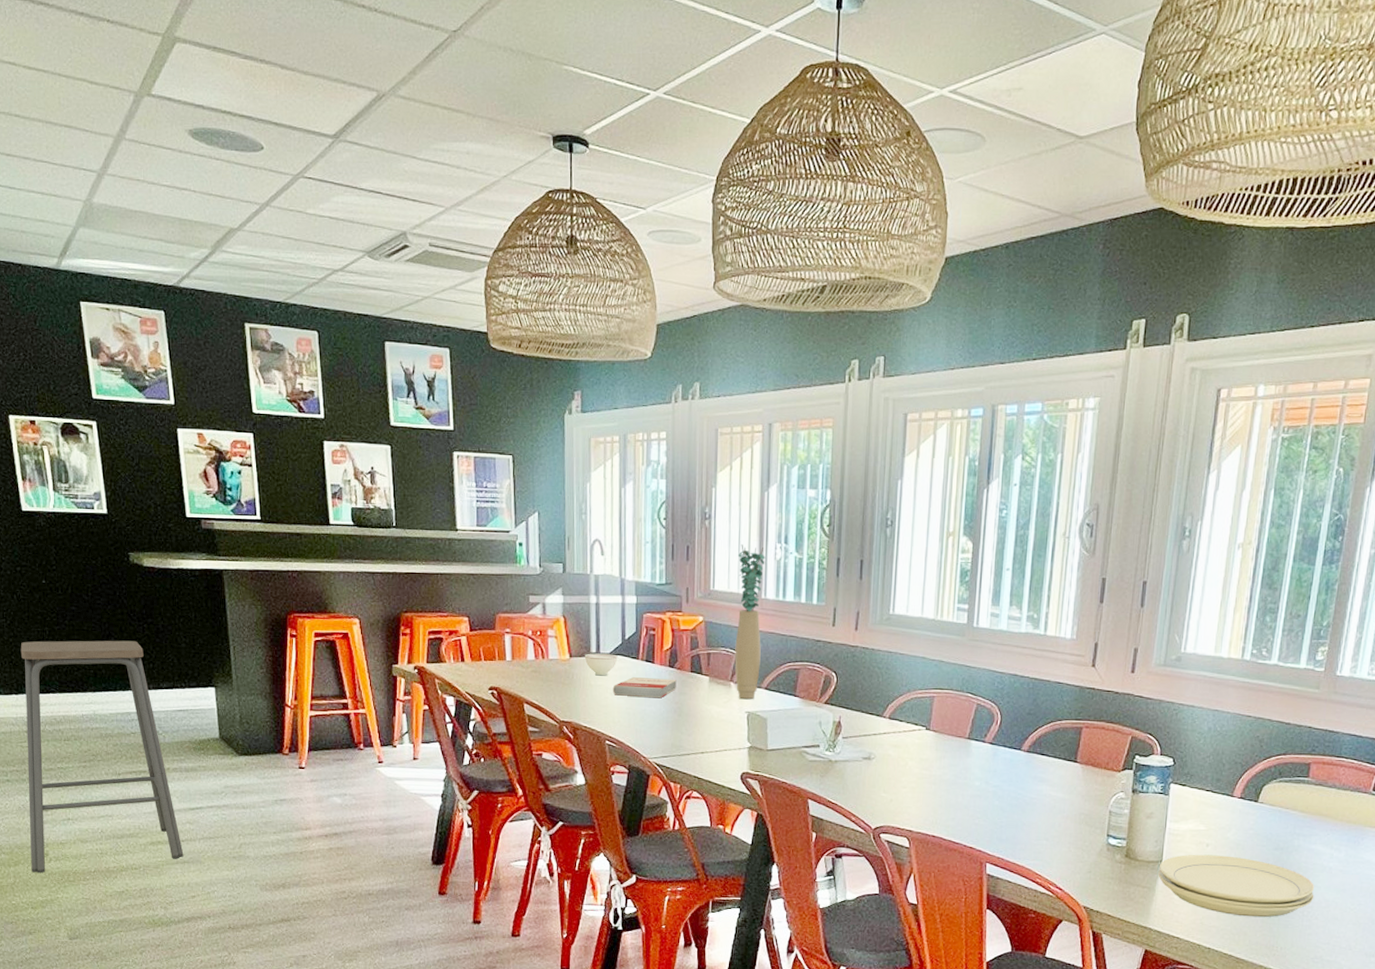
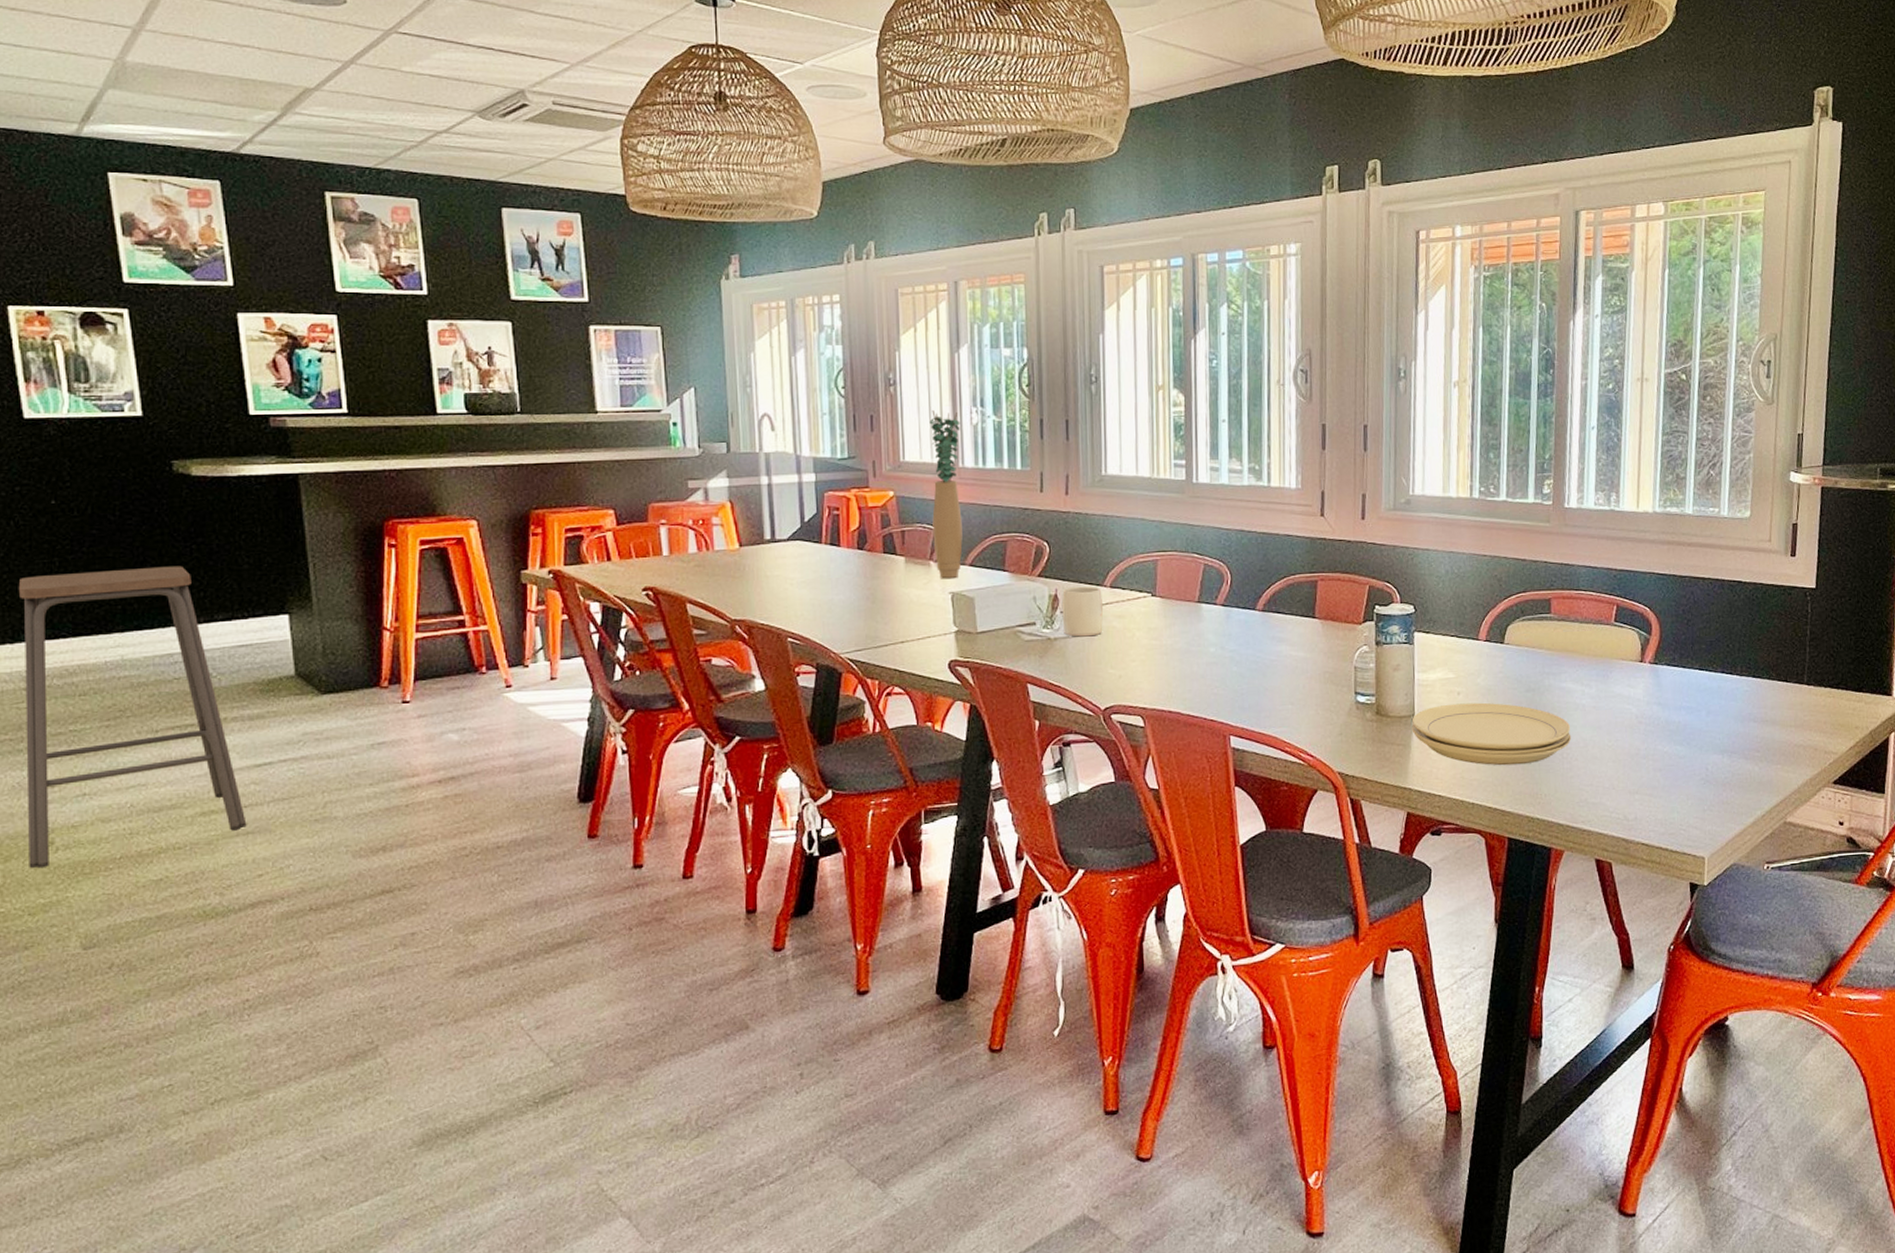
bowl: present [584,653,618,676] -> none [757,539,797,565]
book: present [612,677,677,699] -> none [792,562,868,586]
mug: none [843,715,881,762] -> present [1062,586,1103,637]

